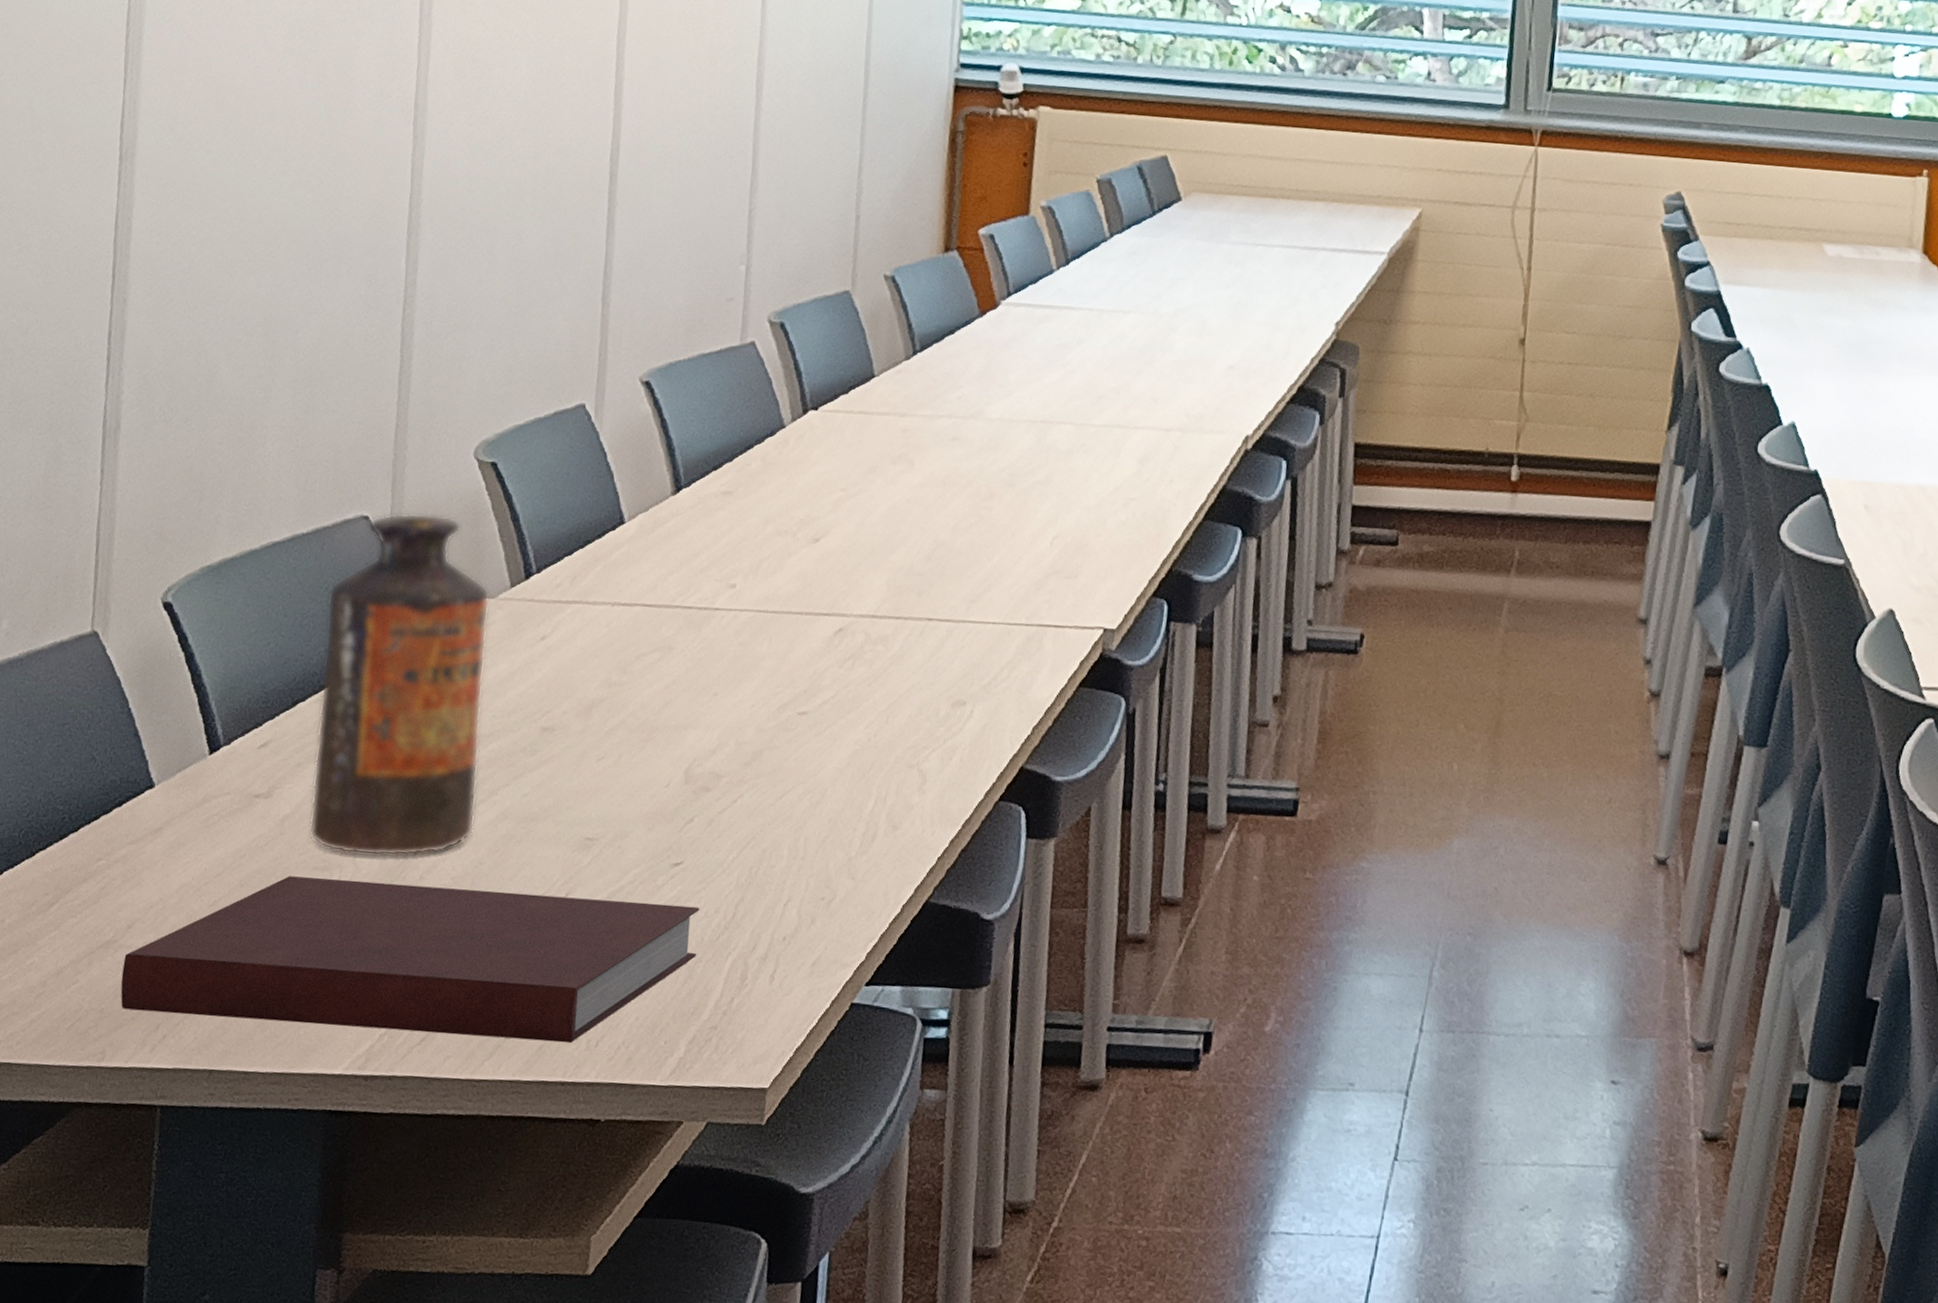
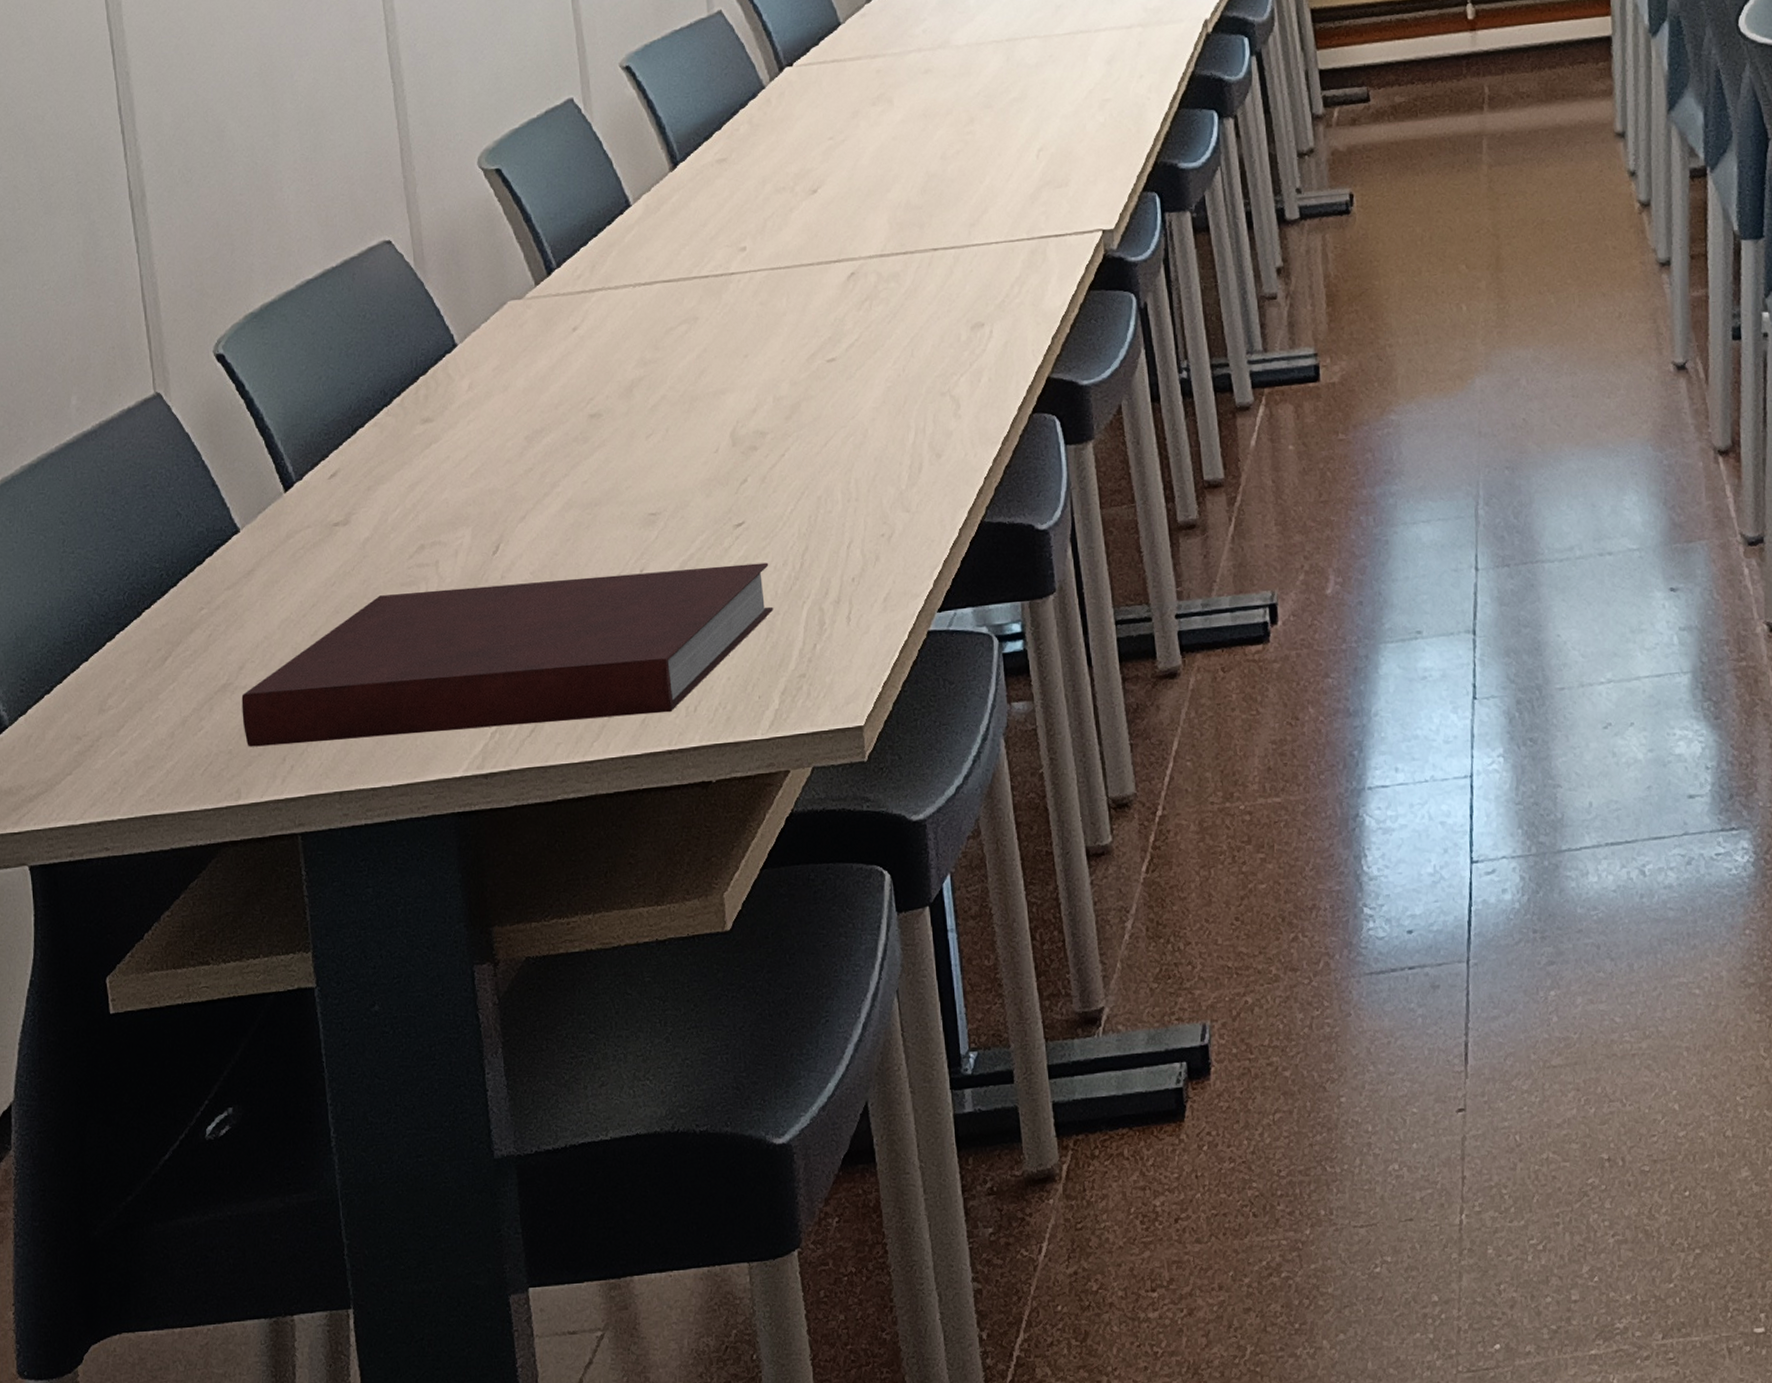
bottle: present [309,513,490,856] -> none [367,227,544,566]

